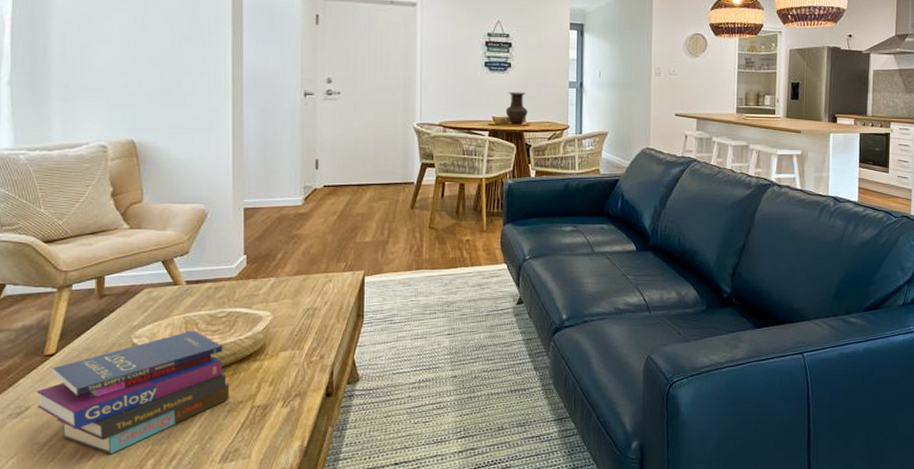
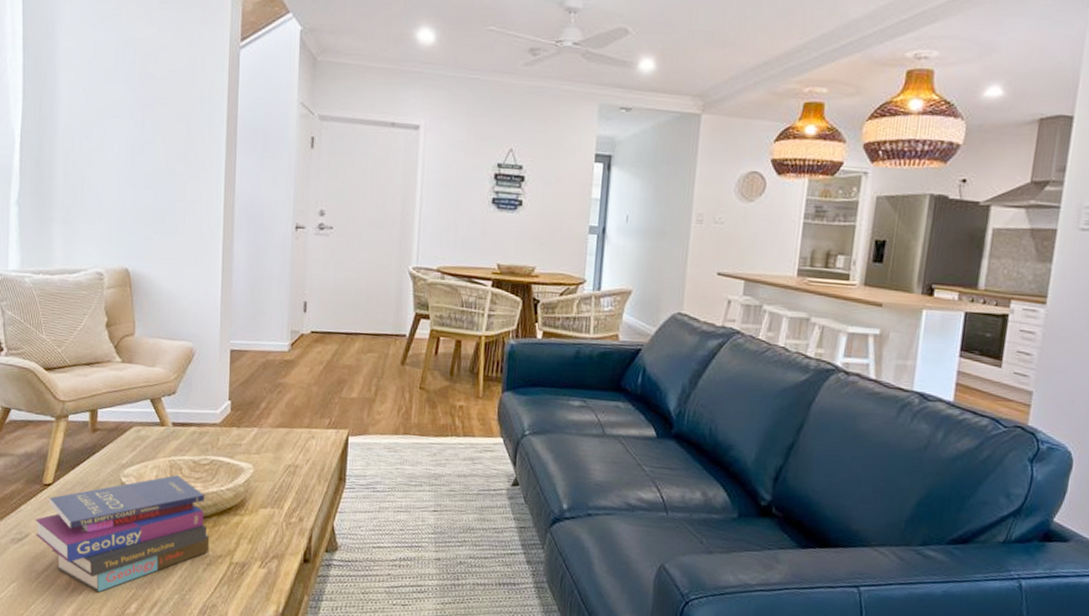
vase: present [505,92,528,126] -> none [512,235,539,277]

